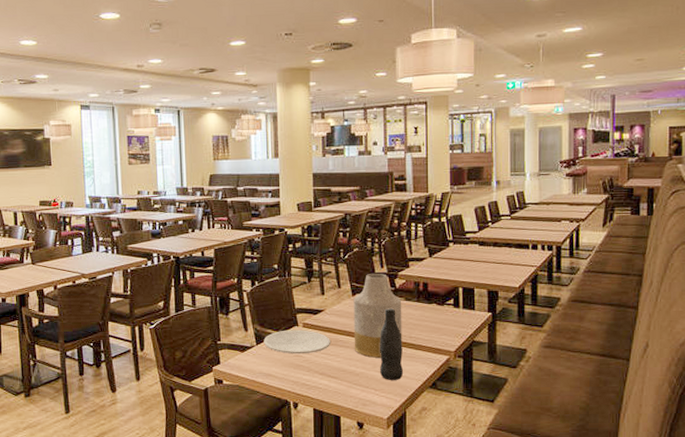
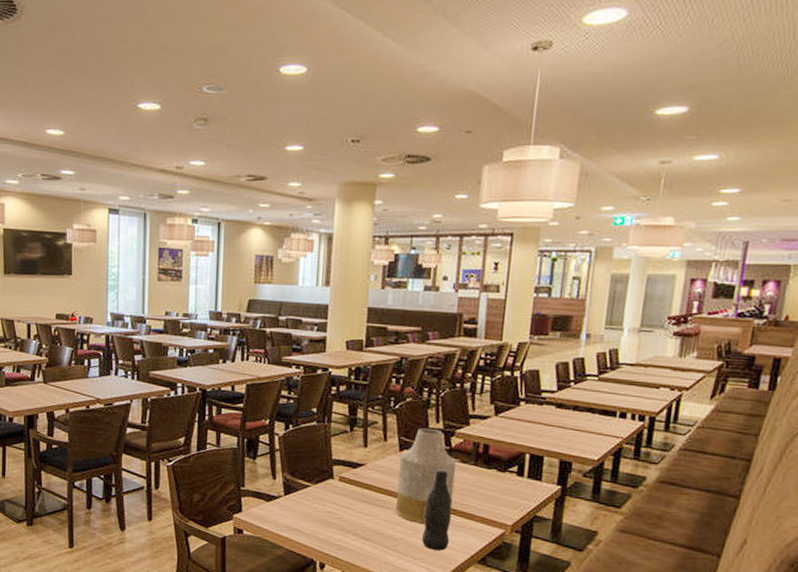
plate: present [264,329,330,354] -> none [293,482,369,511]

